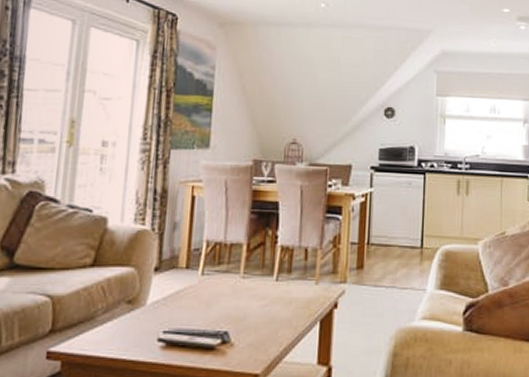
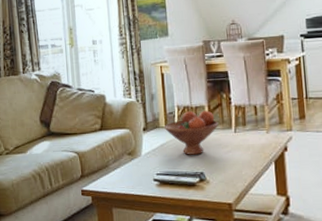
fruit bowl: none [184,249,257,308] -> present [164,110,219,155]

